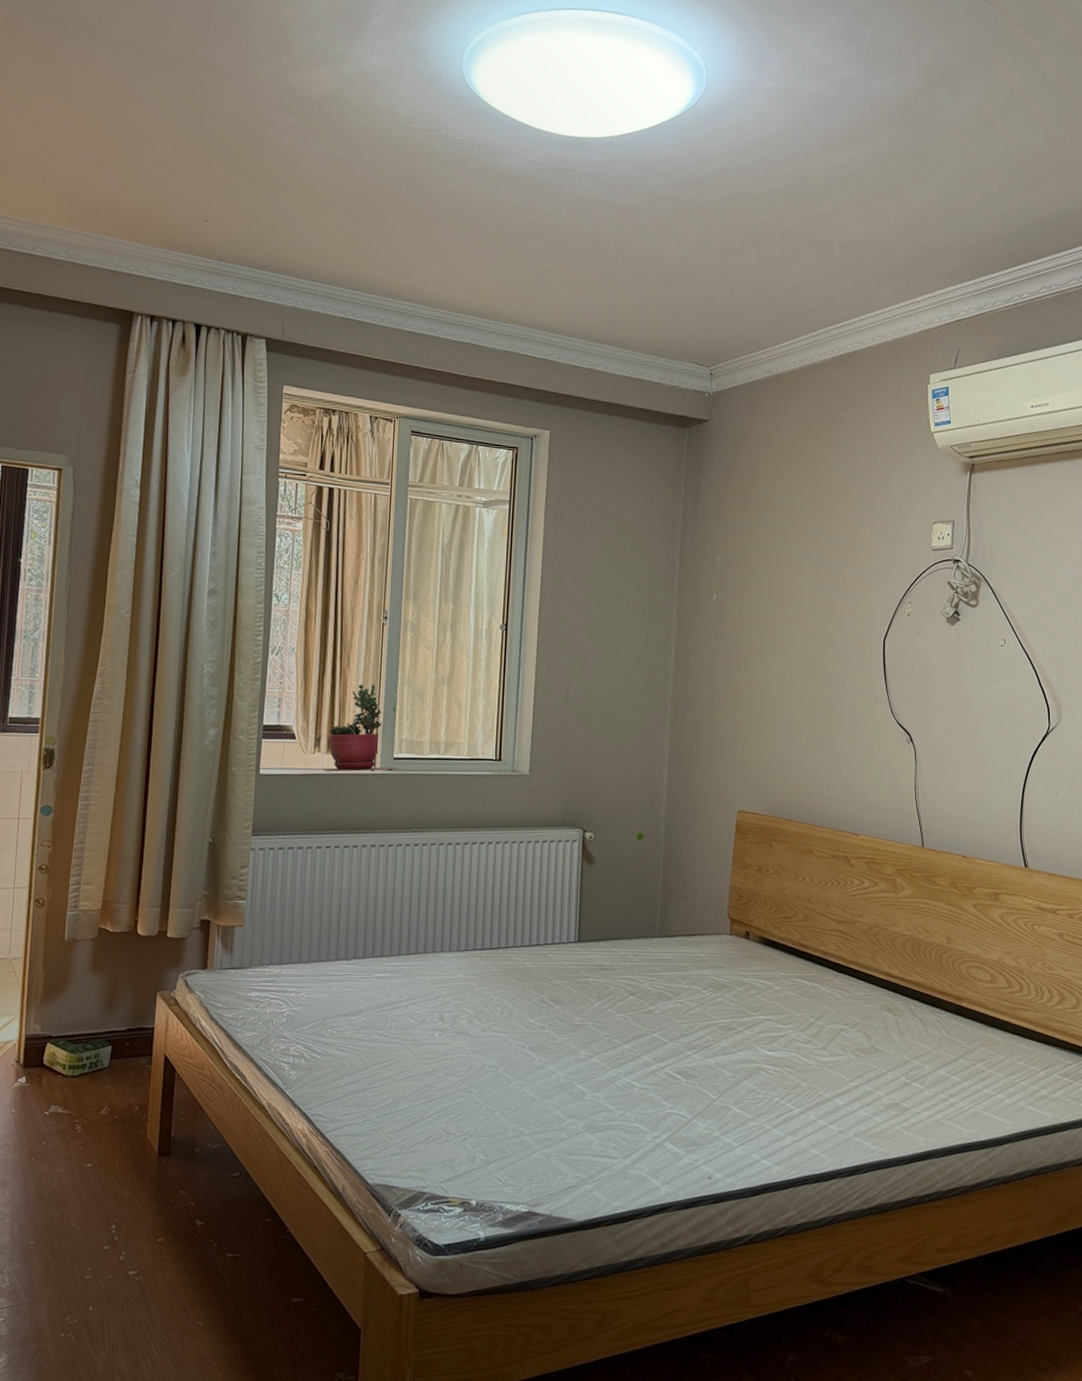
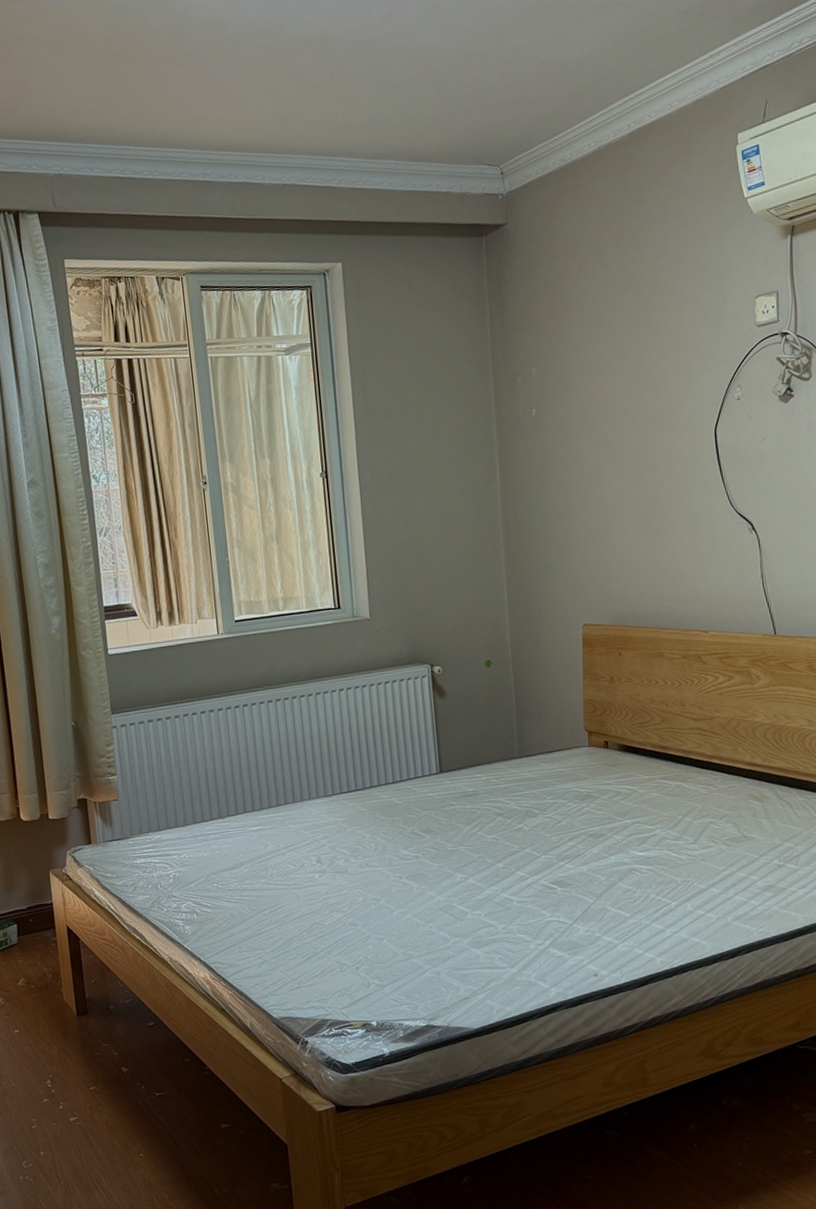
succulent plant: present [322,684,401,772] -> none [168,551,244,643]

